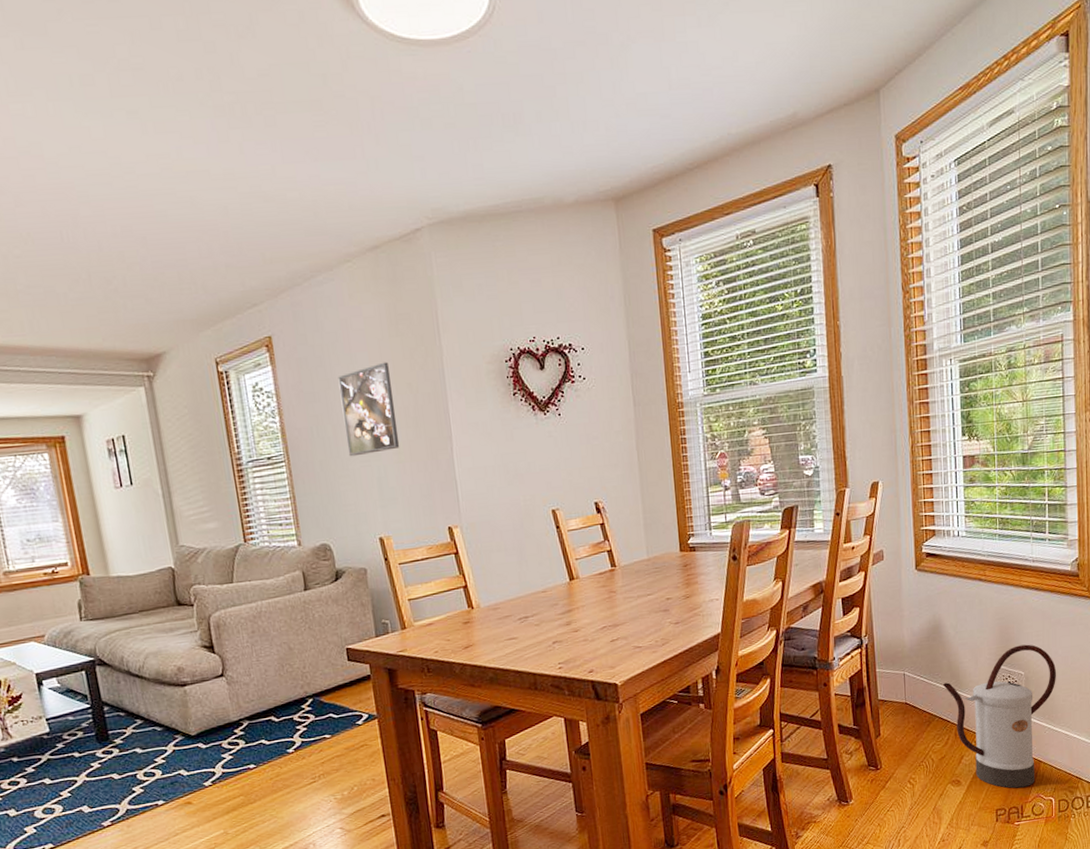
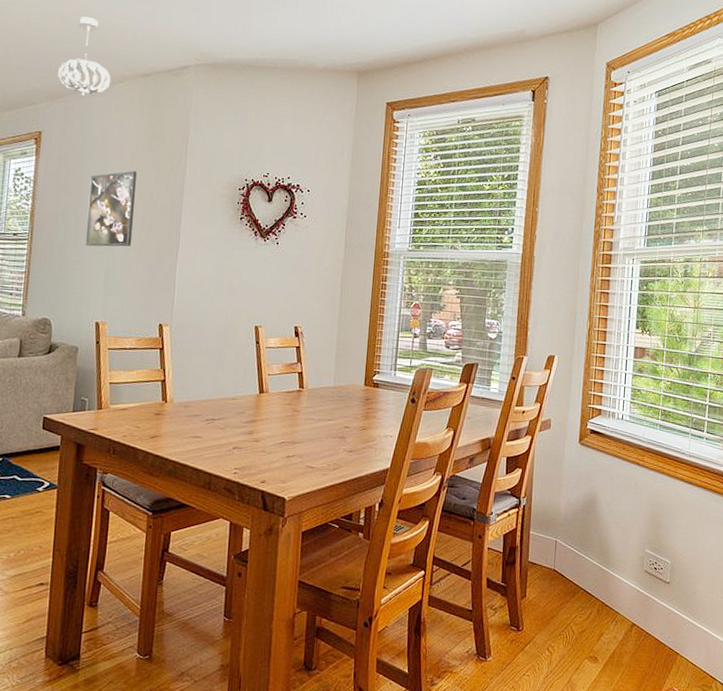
pendant light: none [272,190,337,285] -> present [57,16,111,96]
watering can: present [942,644,1057,789] -> none [591,534,702,677]

